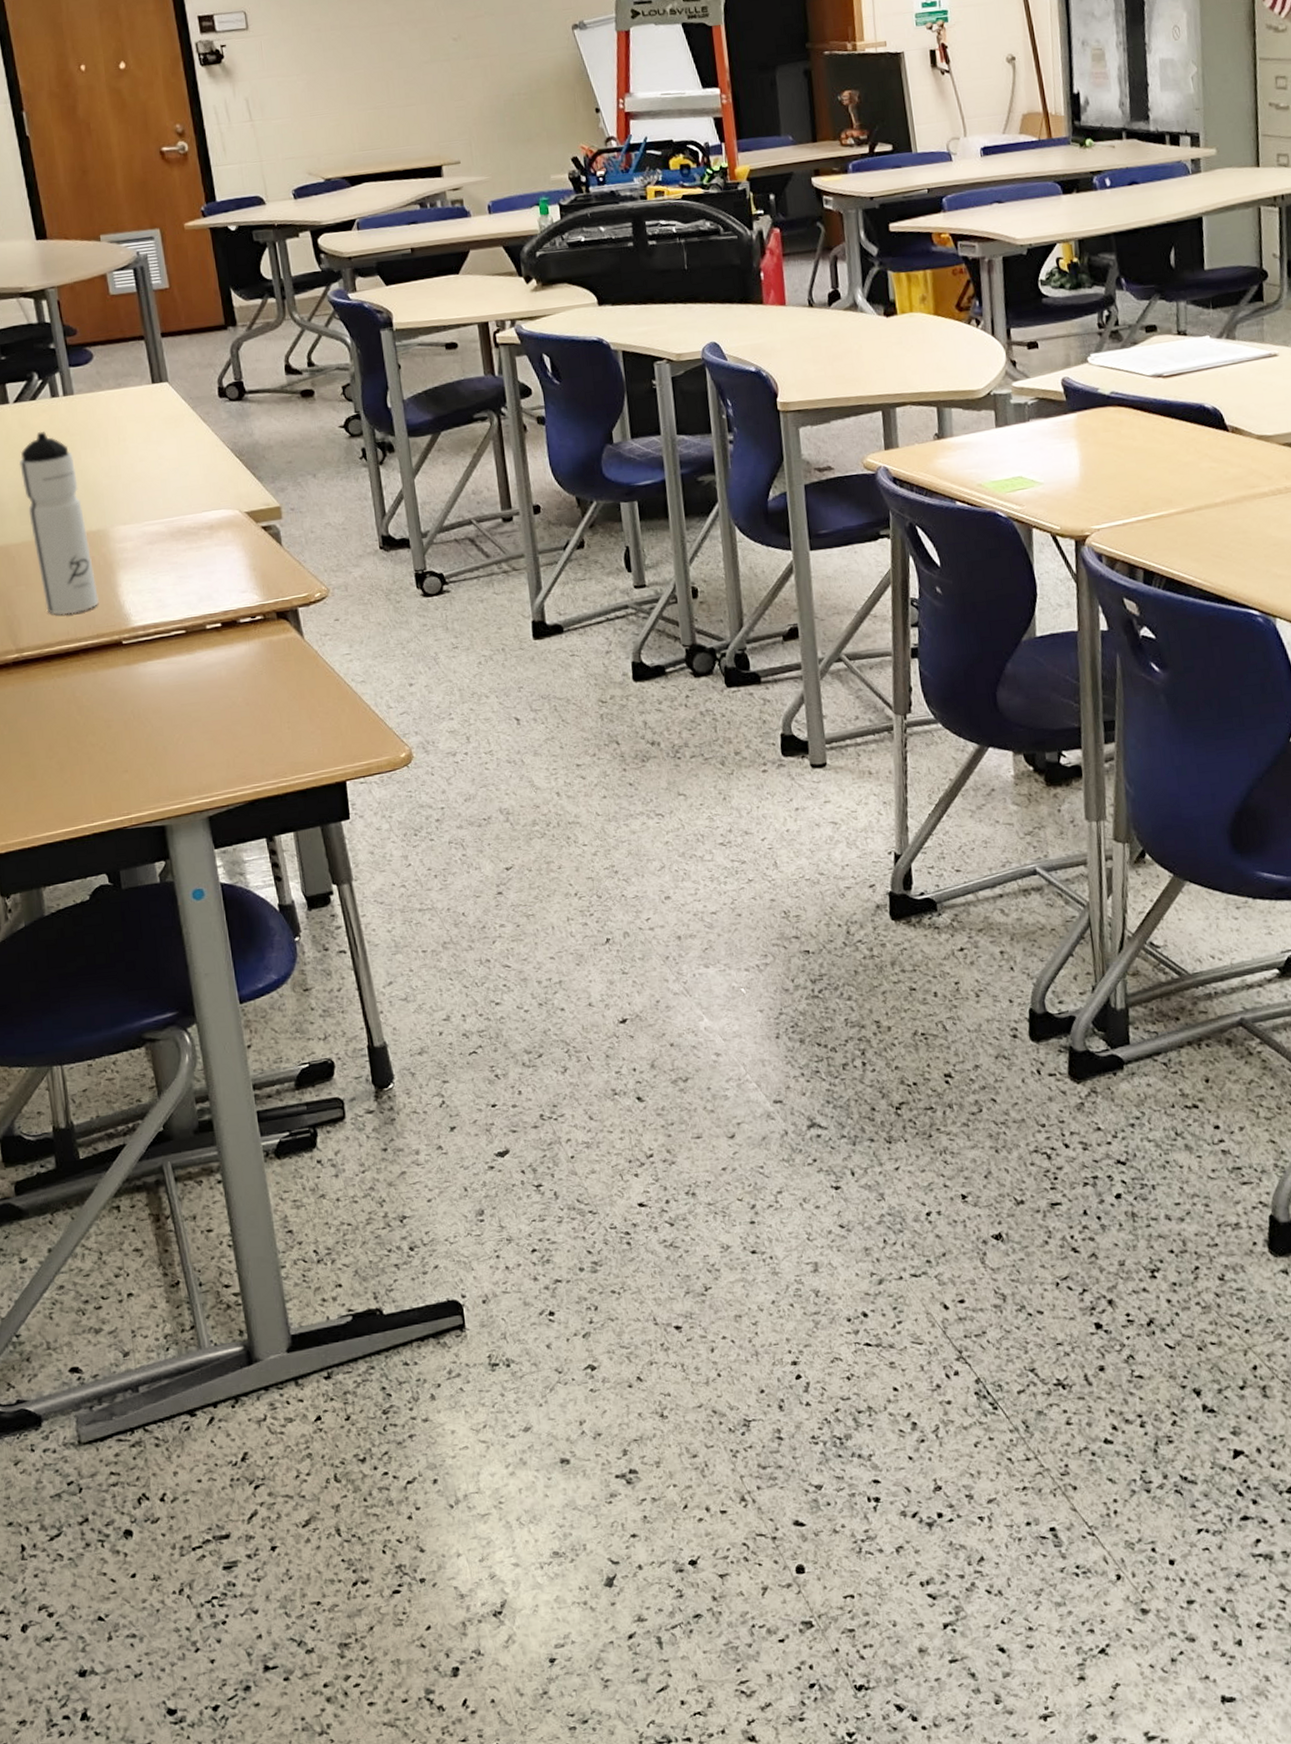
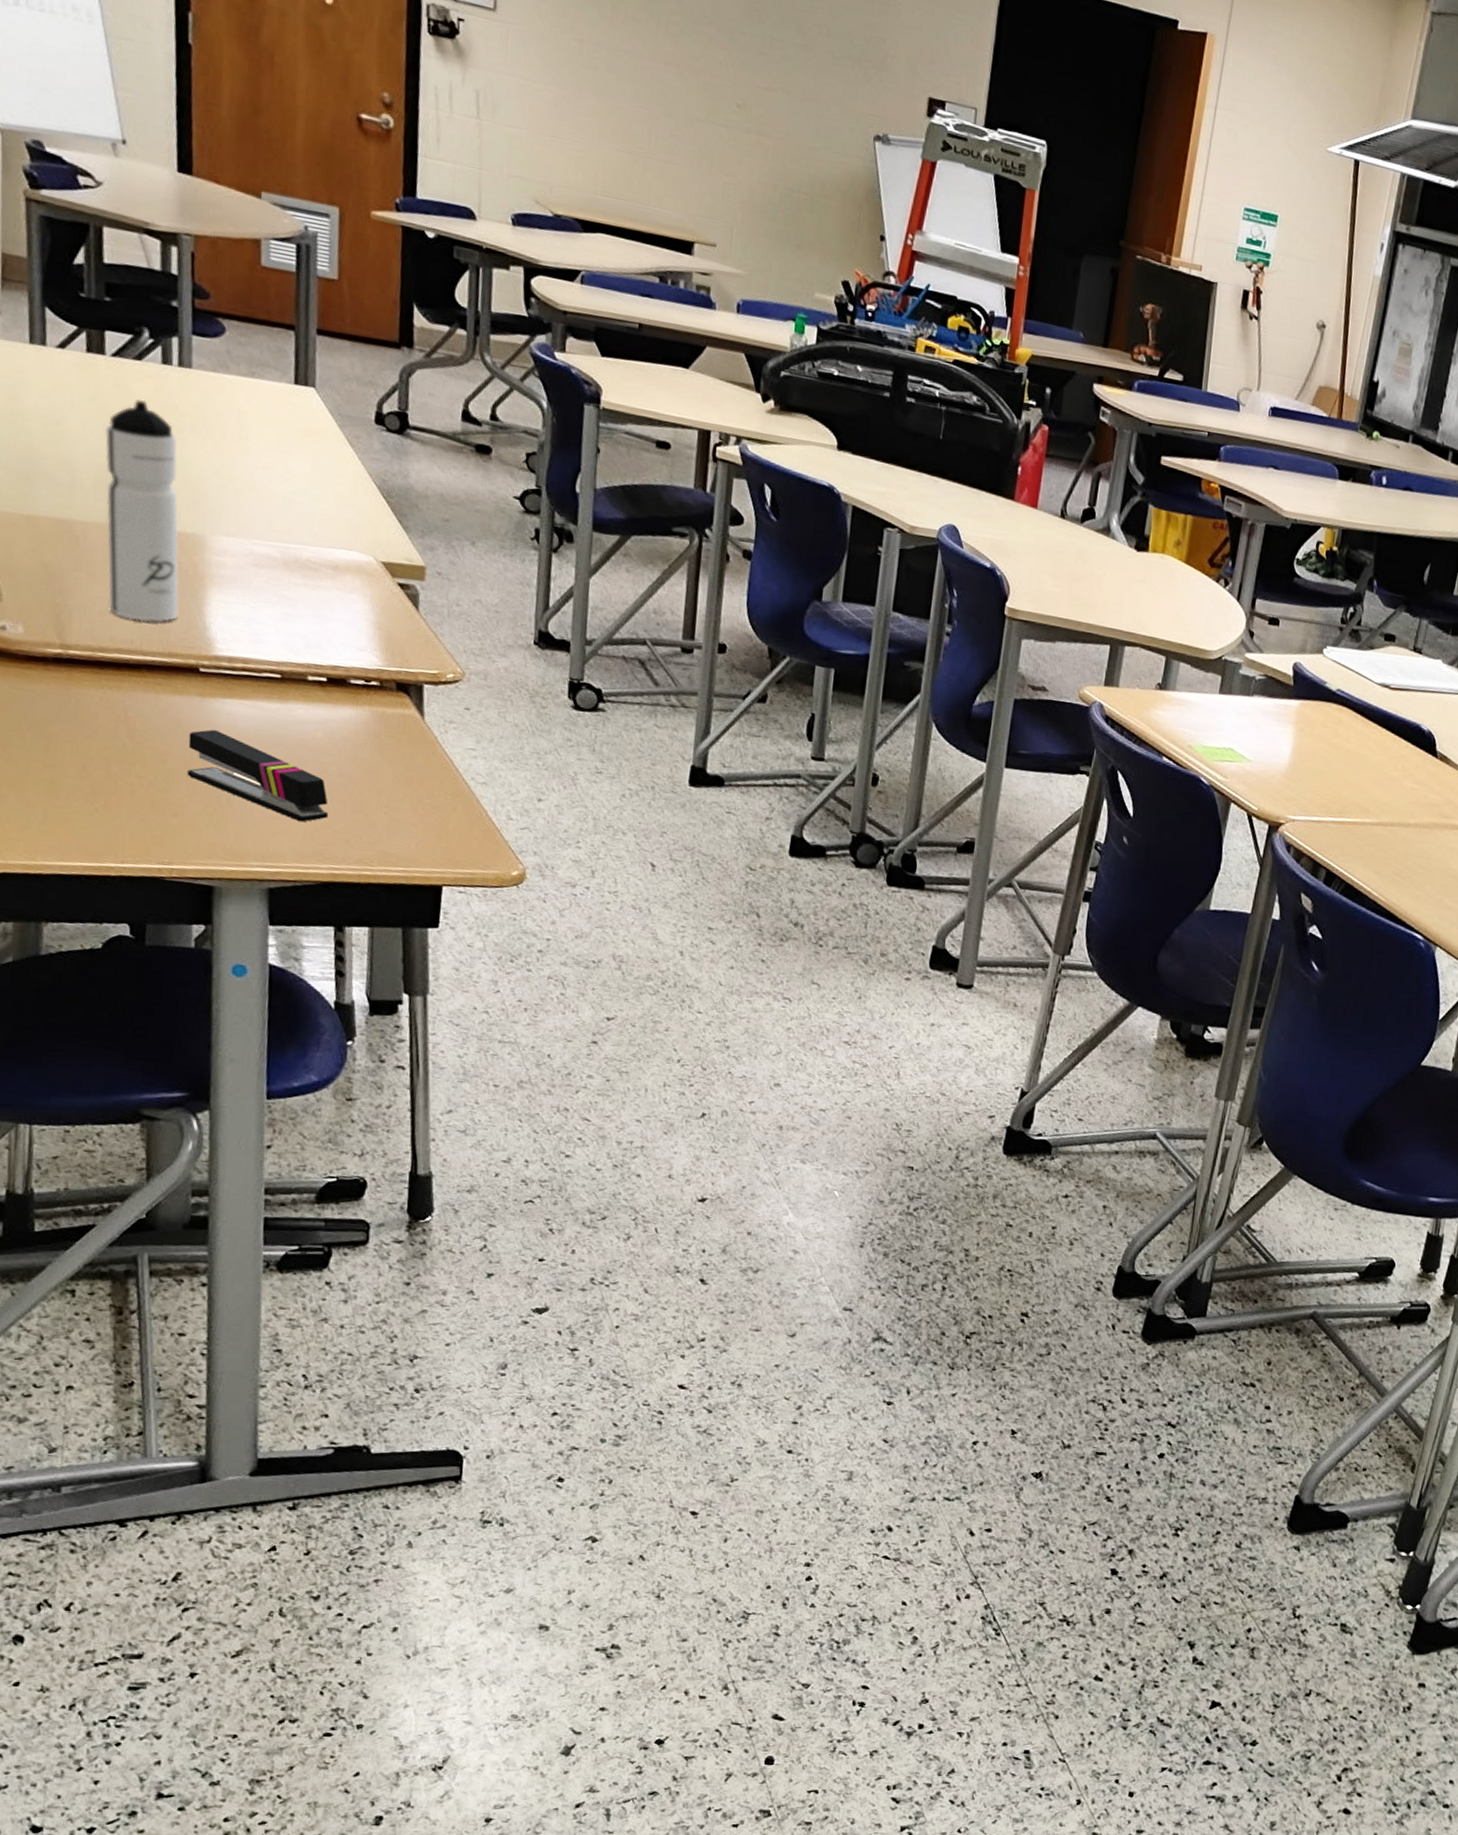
stapler: none [124,690,244,753] -> present [187,729,329,822]

